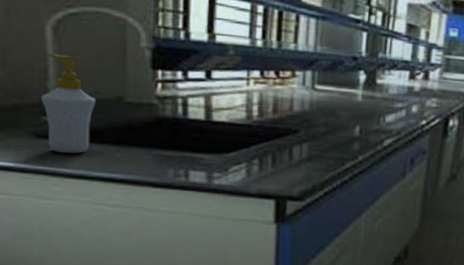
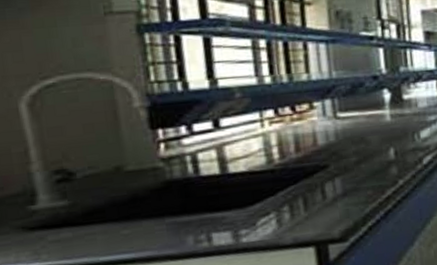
soap bottle: present [41,53,96,154] -> none [25,131,91,243]

